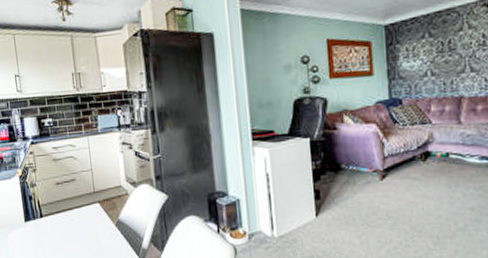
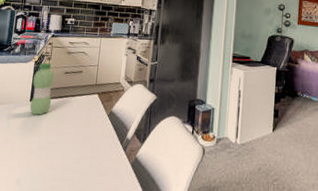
water bottle: none [22,175,50,236] -> present [30,63,55,115]

